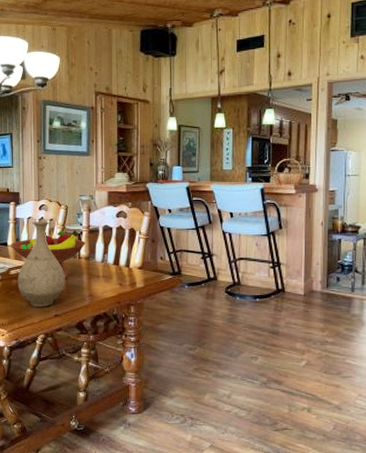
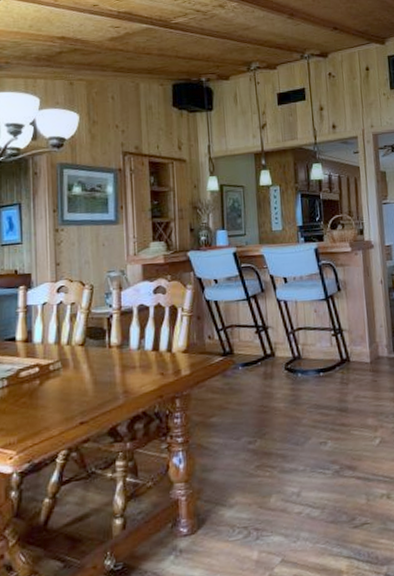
fruit bowl: present [11,230,86,278] -> none [20,313,117,374]
vase: present [17,221,65,307] -> none [30,305,93,416]

